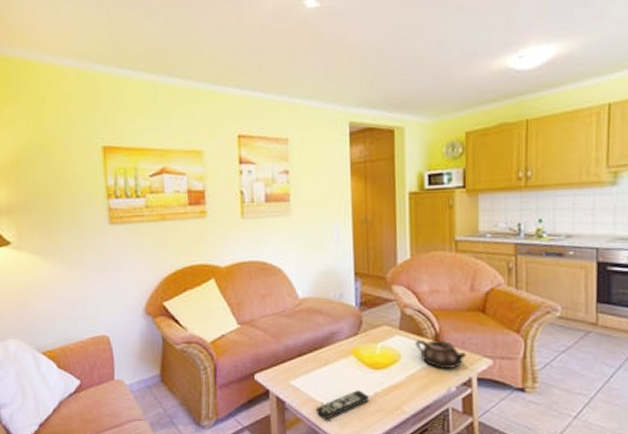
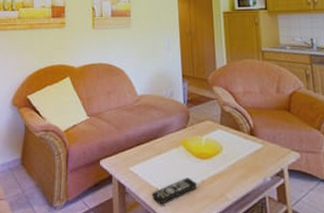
teapot: present [415,340,466,370] -> none [234,134,277,161]

